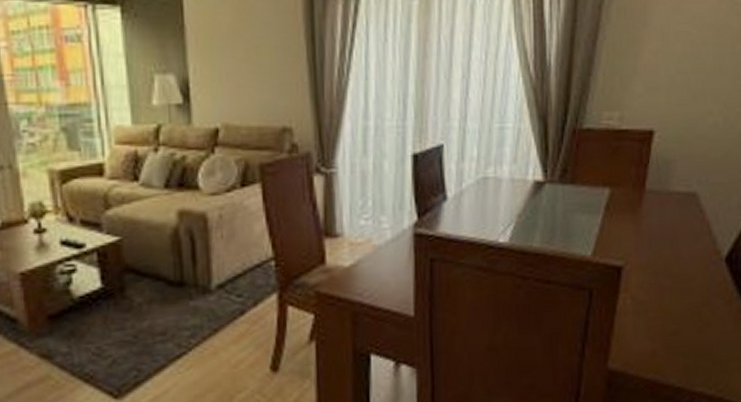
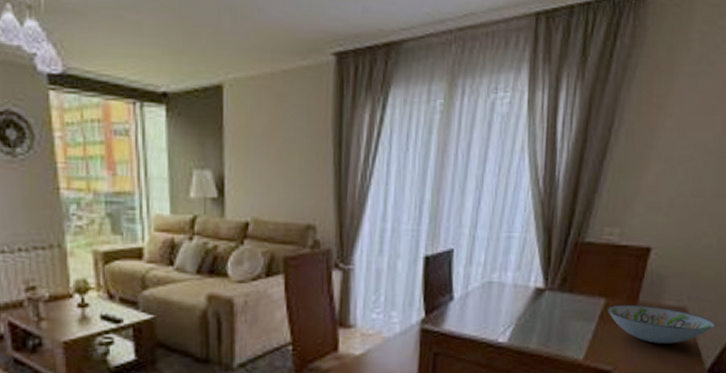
decorative bowl: none [612,192,729,234] -> present [607,304,716,344]

